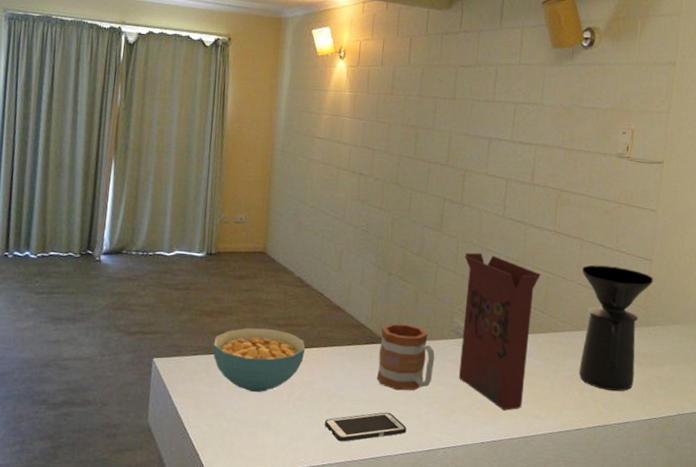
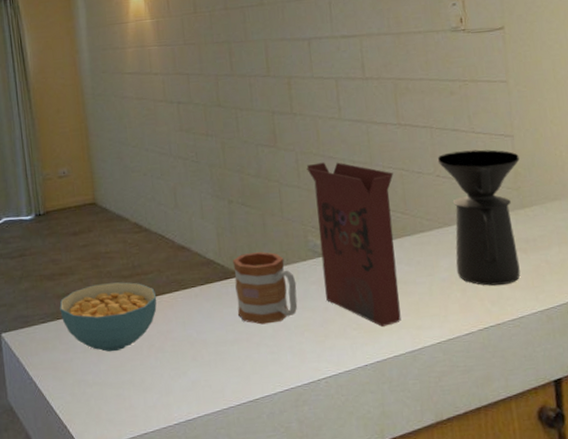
cell phone: present [324,412,407,442] -> none [191,349,281,389]

